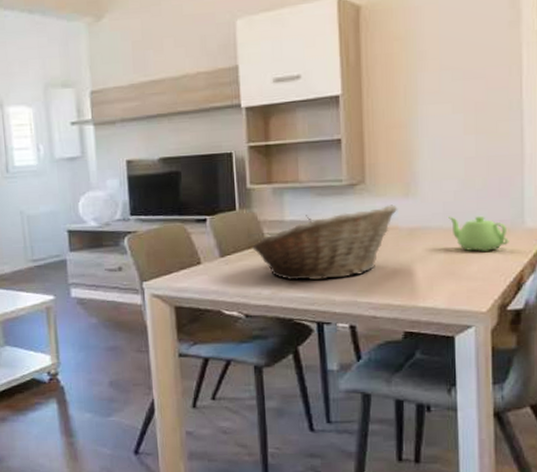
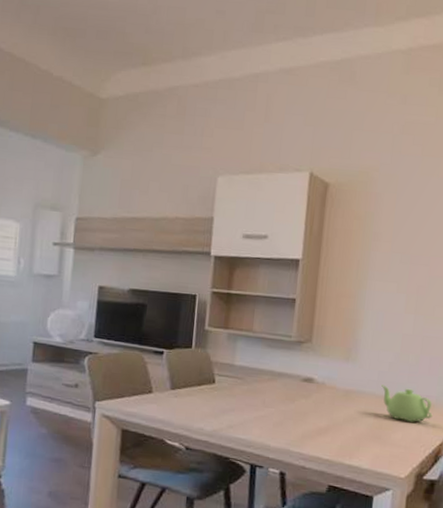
fruit basket: present [252,204,398,281] -> none [201,363,338,427]

